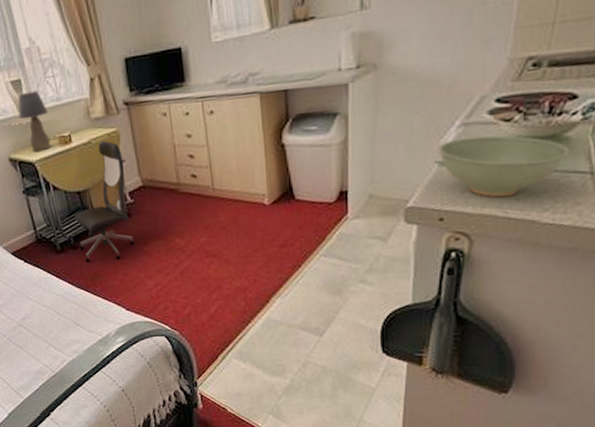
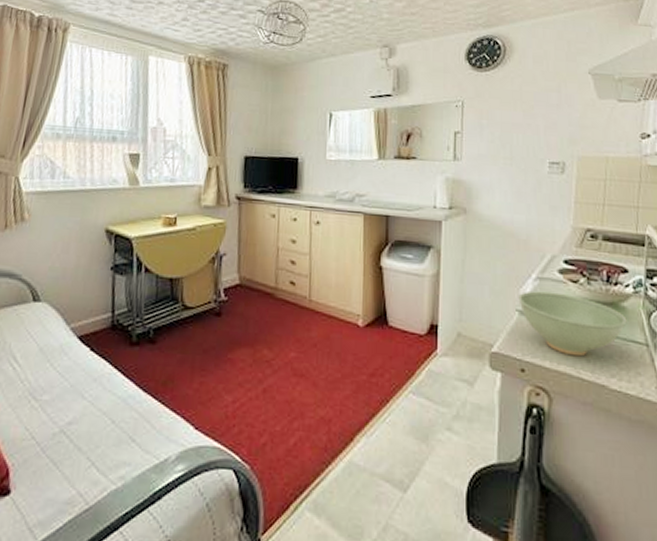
table lamp: present [18,90,50,153] -> none [128,167,160,229]
office chair: present [74,141,134,263] -> none [157,230,225,364]

